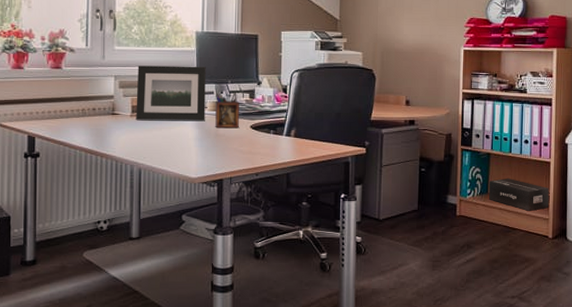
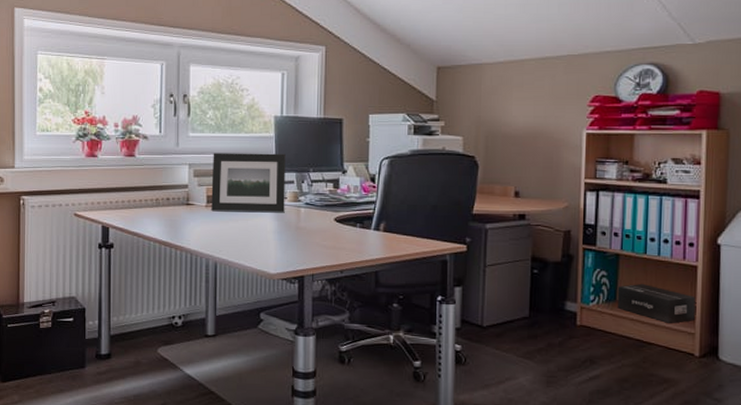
desk organizer: present [215,91,239,129] -> none [296,181,322,221]

